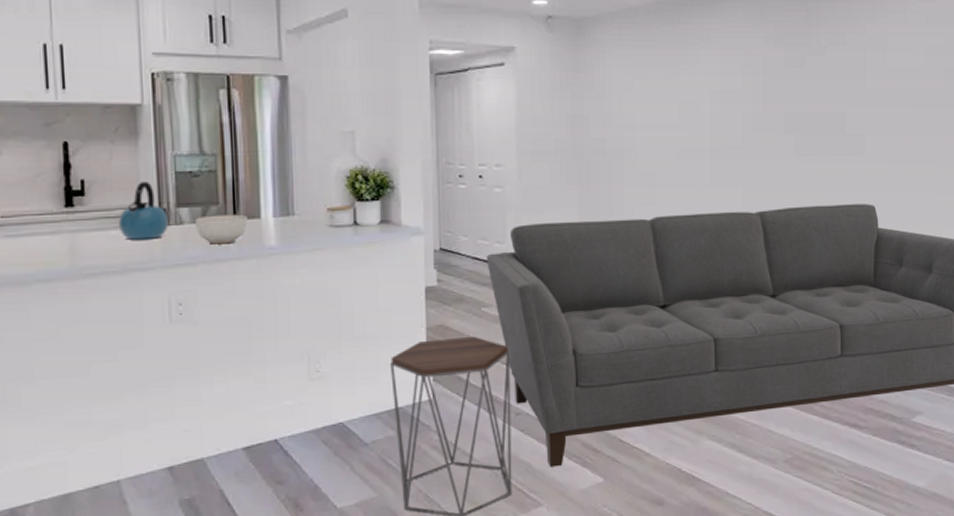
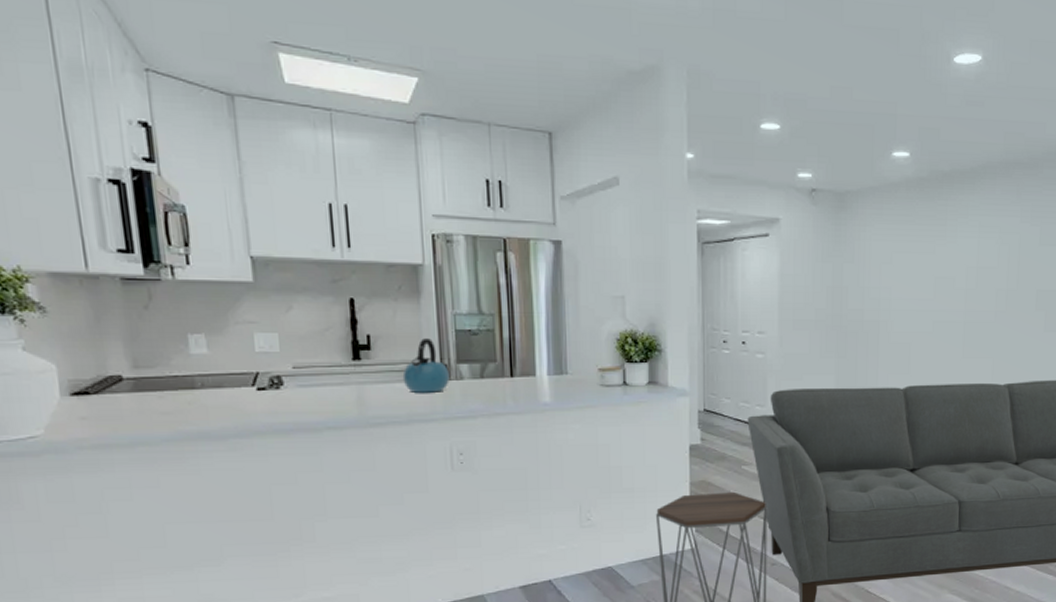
bowl: present [194,214,248,245] -> none [473,371,524,399]

